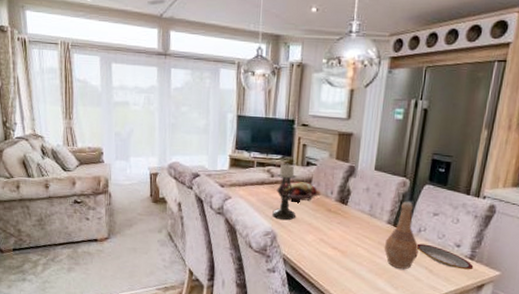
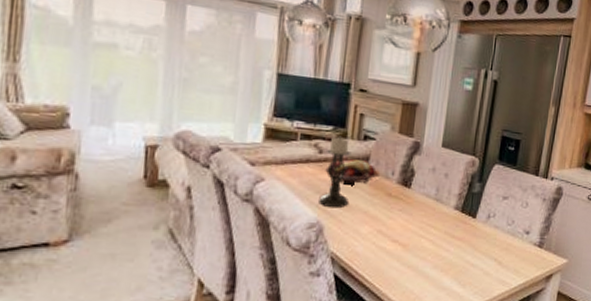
vase: present [384,201,419,270] -> none [450,183,488,263]
plate: present [416,243,474,270] -> none [485,231,542,259]

